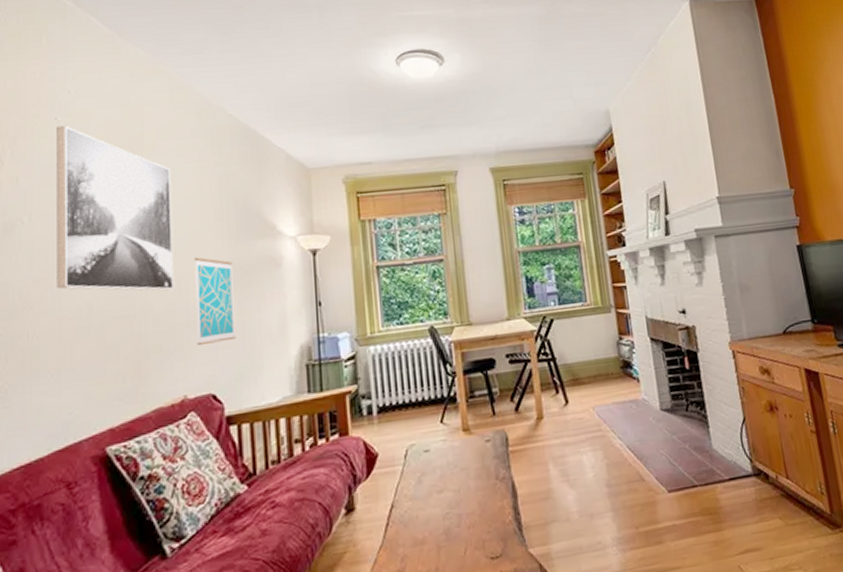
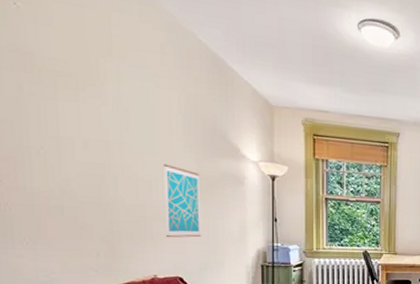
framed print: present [57,125,173,291] -> none [16,11,144,188]

